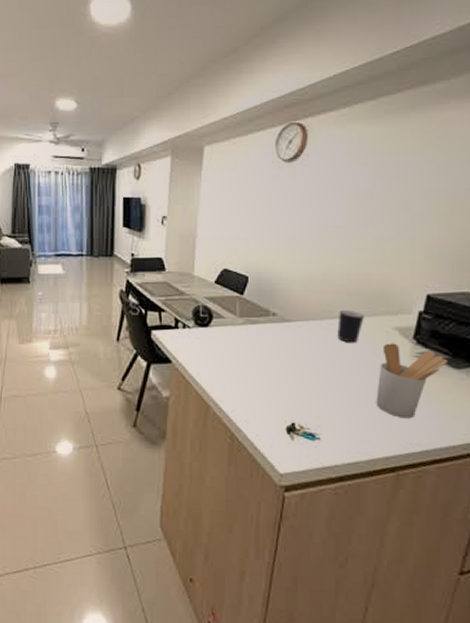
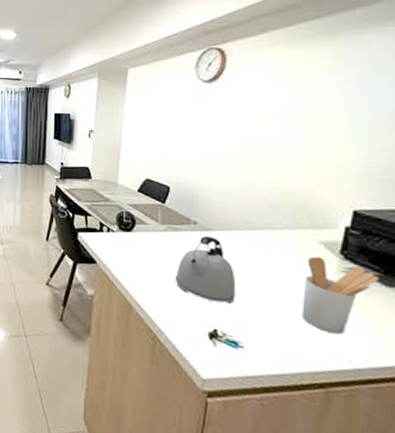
kettle: none [253,327,314,396] -> present [175,235,236,304]
mug: present [337,311,364,343] -> none [259,222,287,255]

